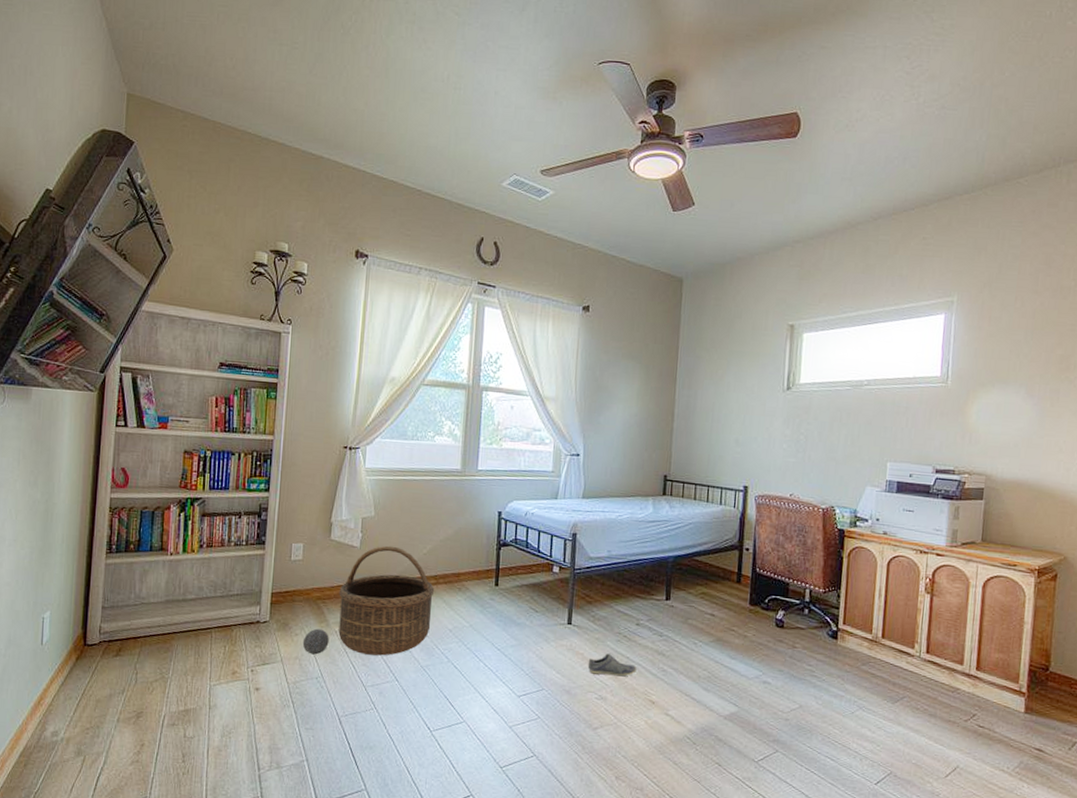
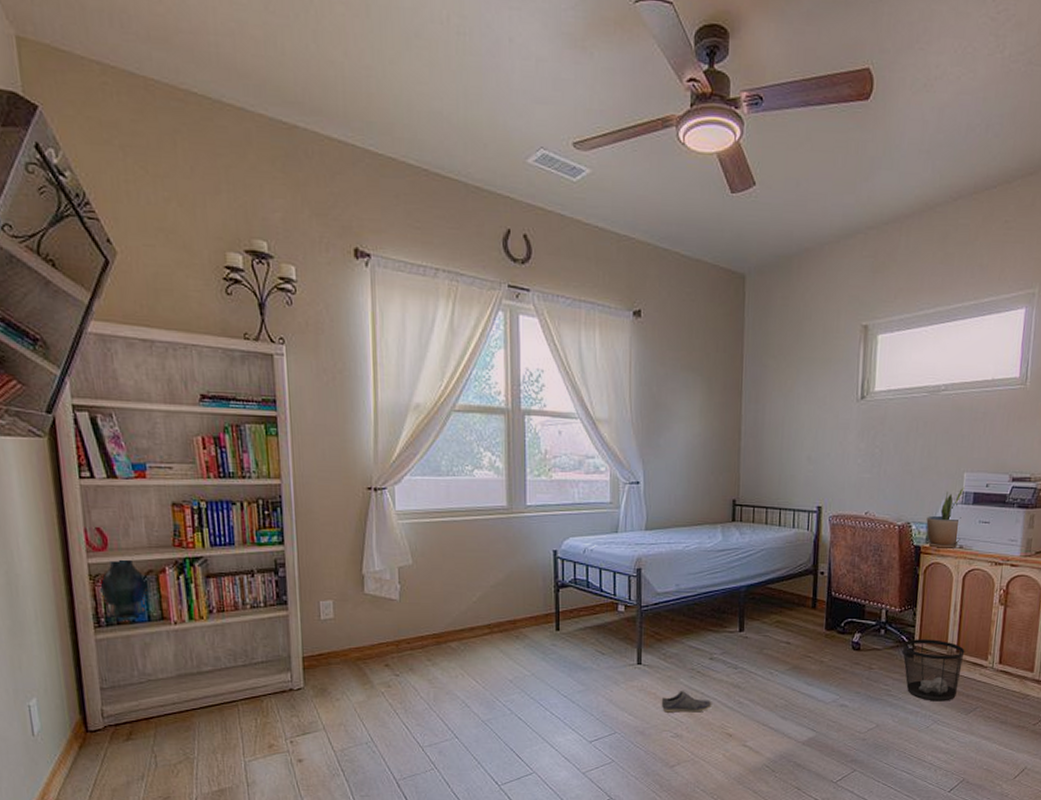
vase: none [115,495,155,550] -> present [98,558,149,622]
ball: present [302,628,329,655] -> none [345,691,376,719]
basket: present [338,545,435,656] -> none [381,596,490,714]
waste bin: none [826,621,891,688] -> present [902,639,965,702]
potted plant: none [850,475,888,534] -> present [926,487,965,548]

